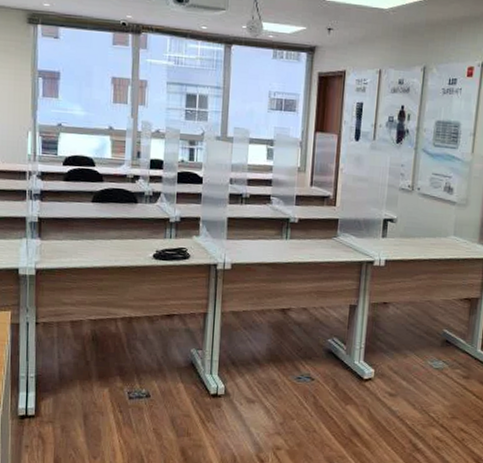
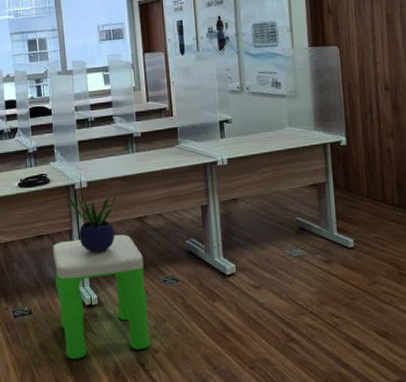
stool: none [179,324,280,449] -> present [53,234,151,359]
potted plant: none [207,277,262,340] -> present [67,193,117,252]

